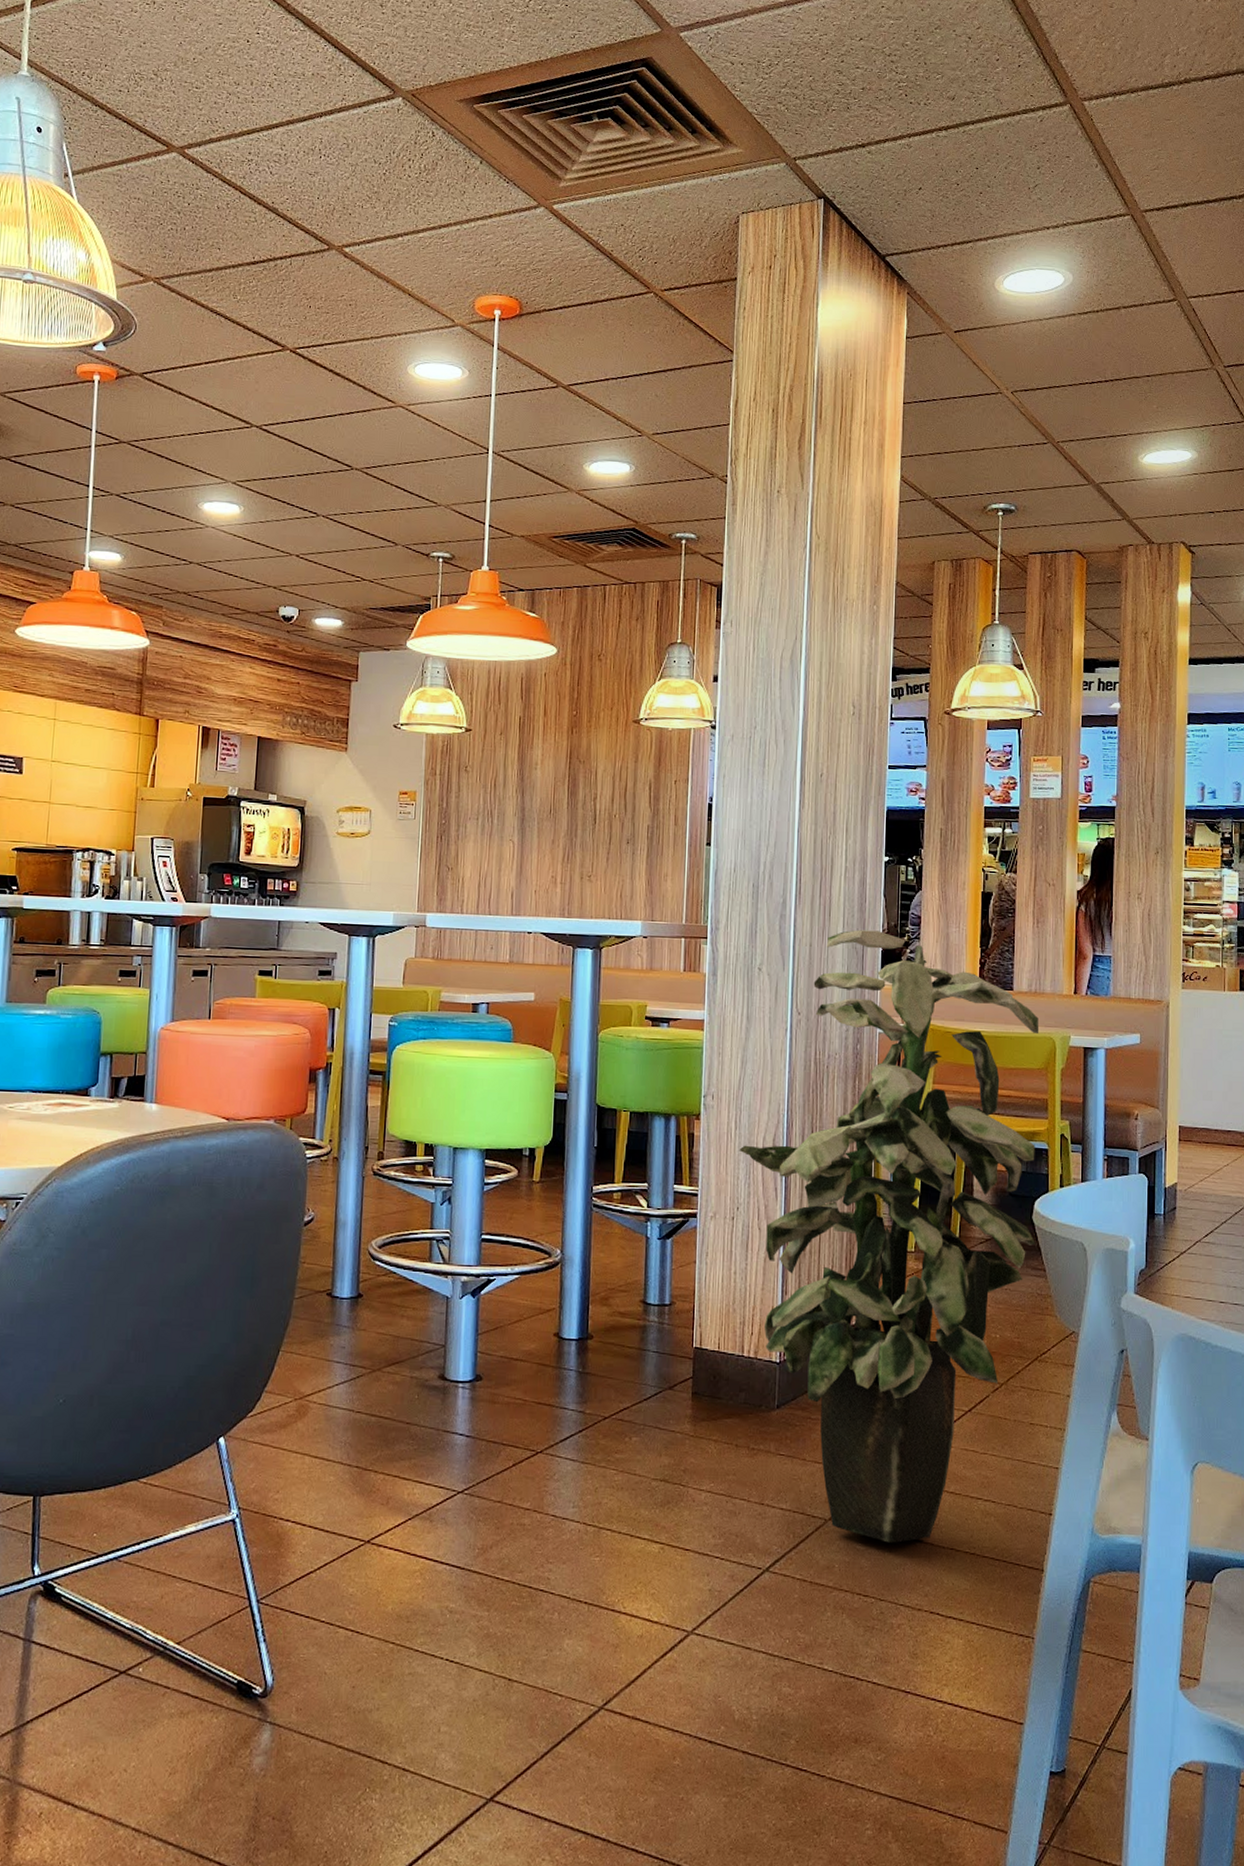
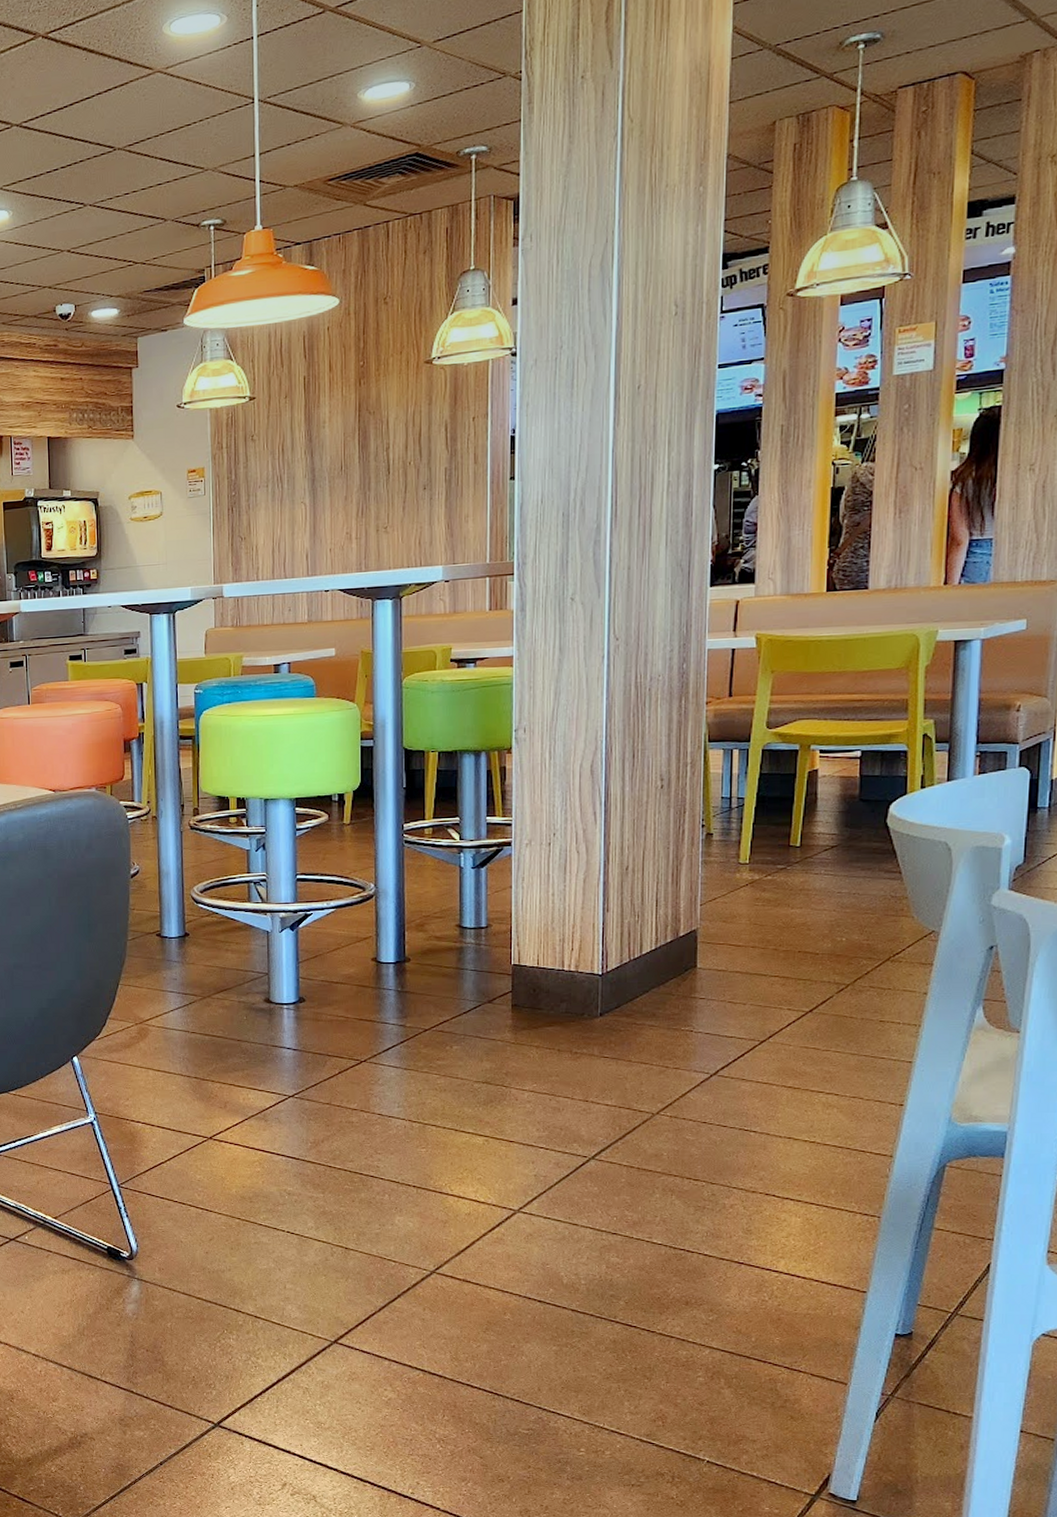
indoor plant: present [739,930,1039,1543] -> none [554,544,900,1133]

